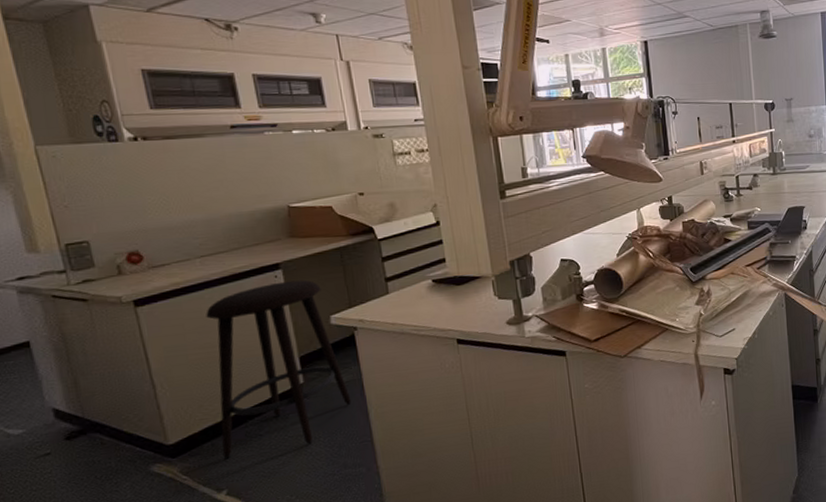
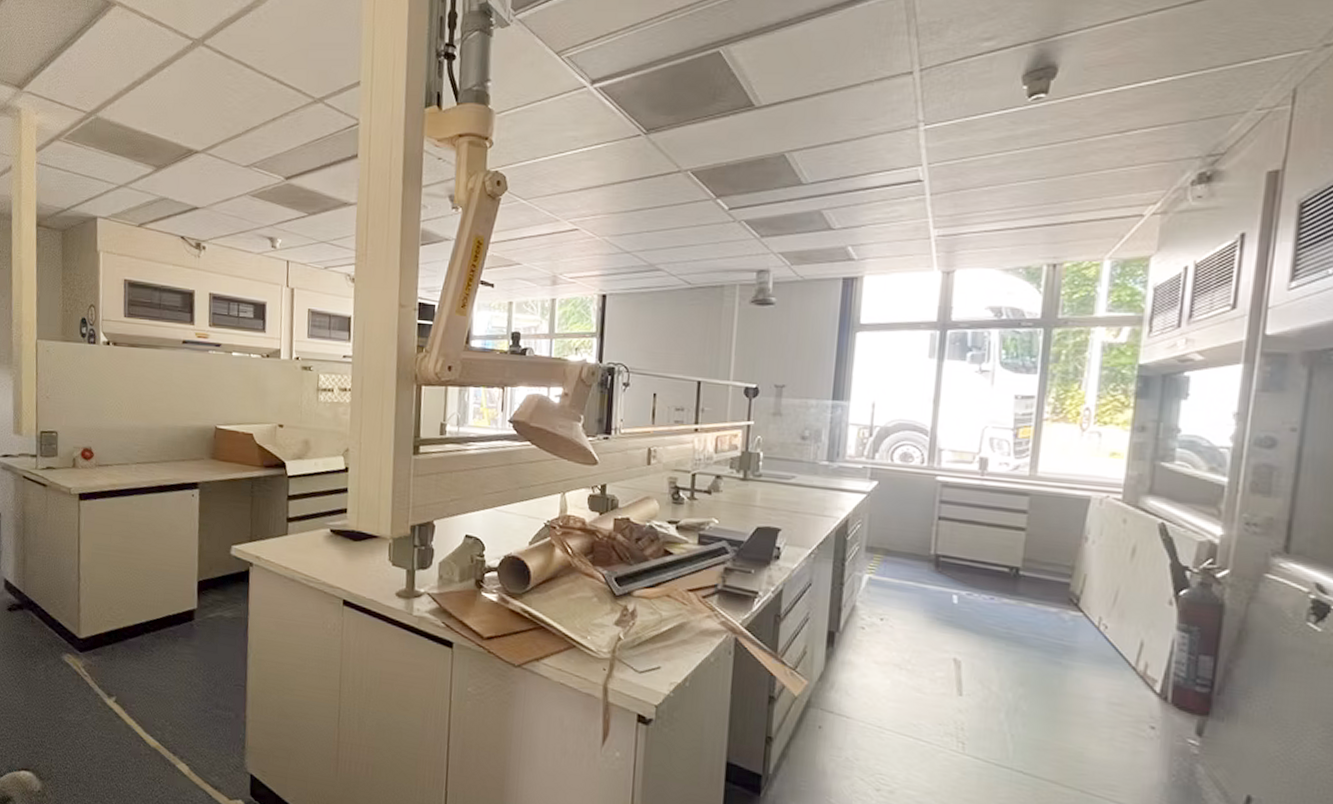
stool: present [206,280,352,460] -> none [118,501,235,674]

